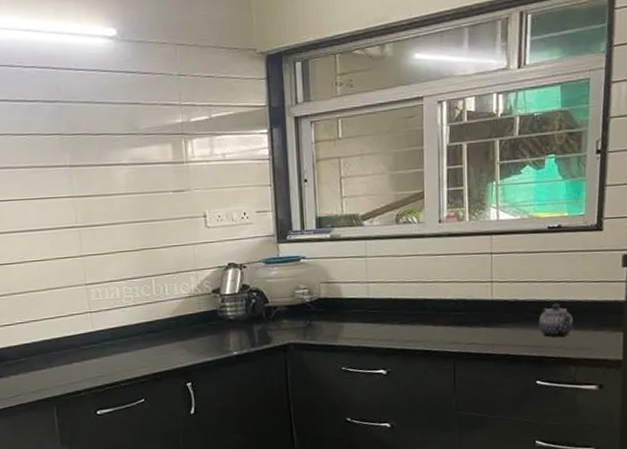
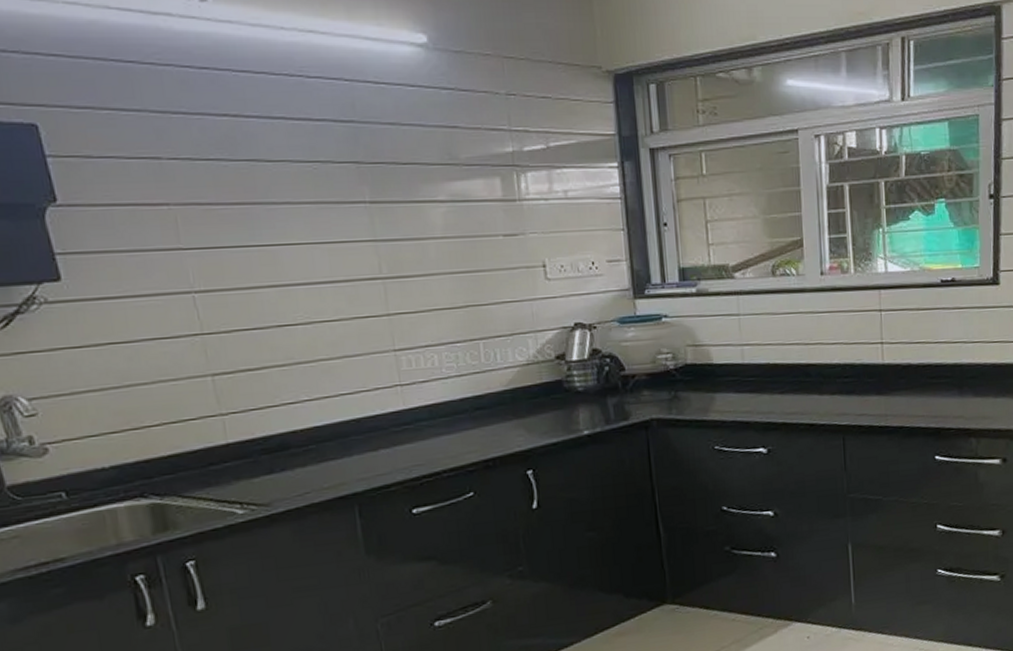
teapot: present [538,303,574,337] -> none [935,367,973,405]

